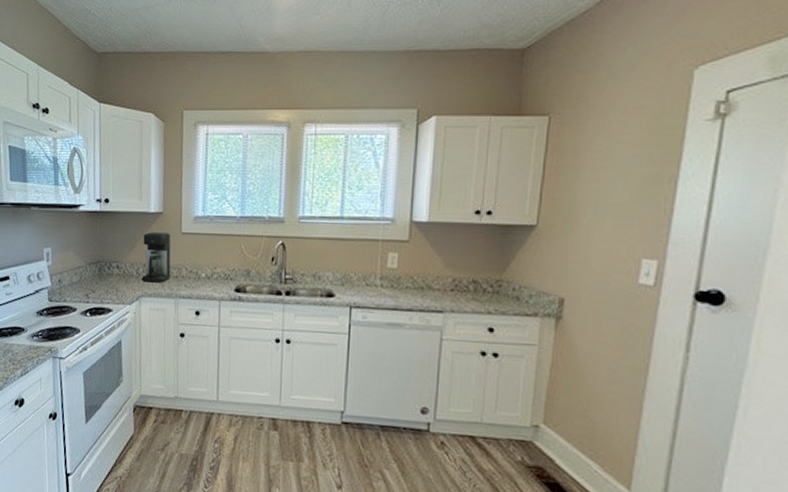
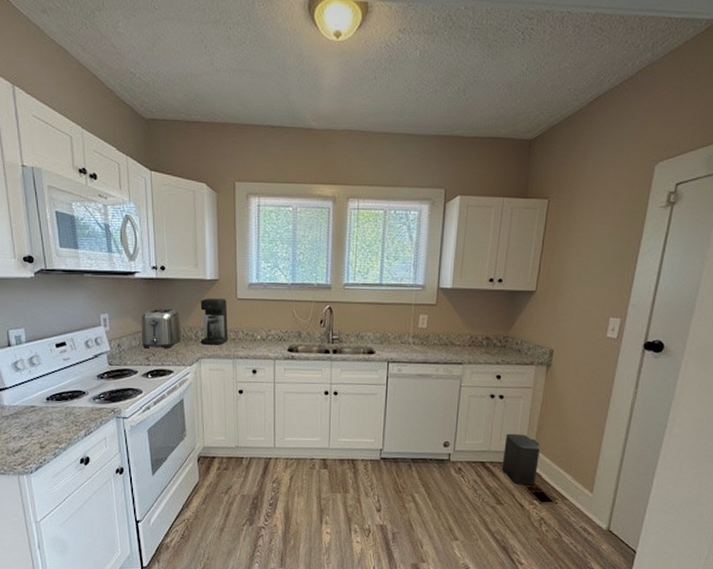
toaster: none [81,242,123,285] -> present [141,308,182,349]
pedal bin: none [496,402,551,473] -> present [500,433,540,486]

